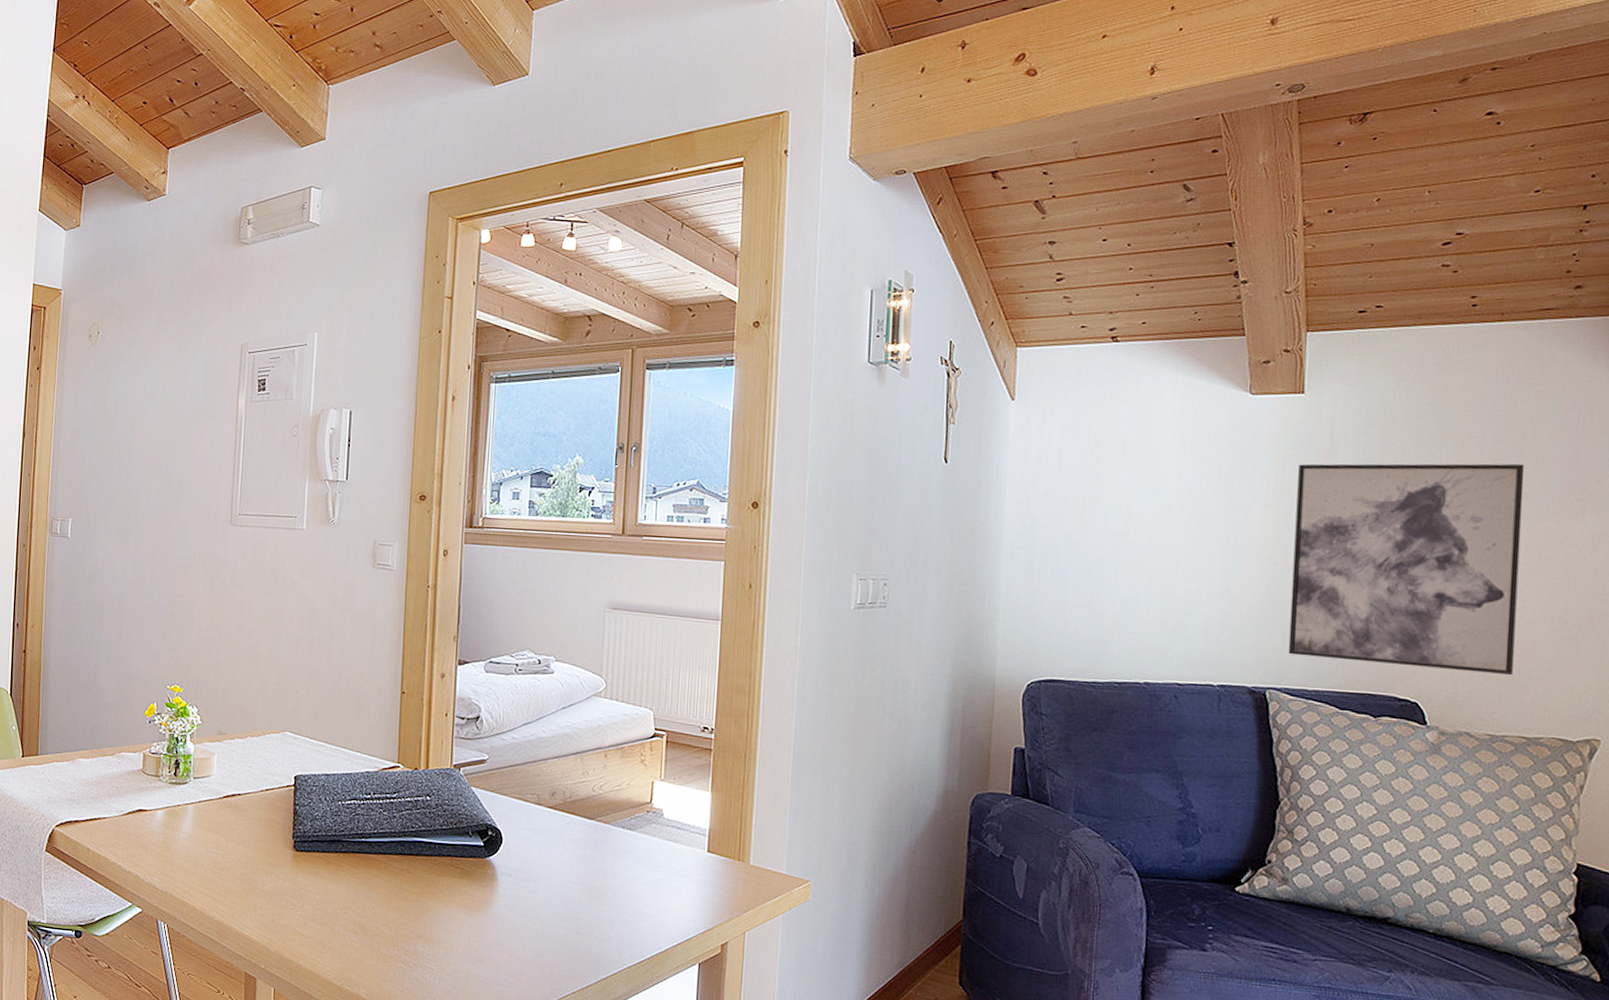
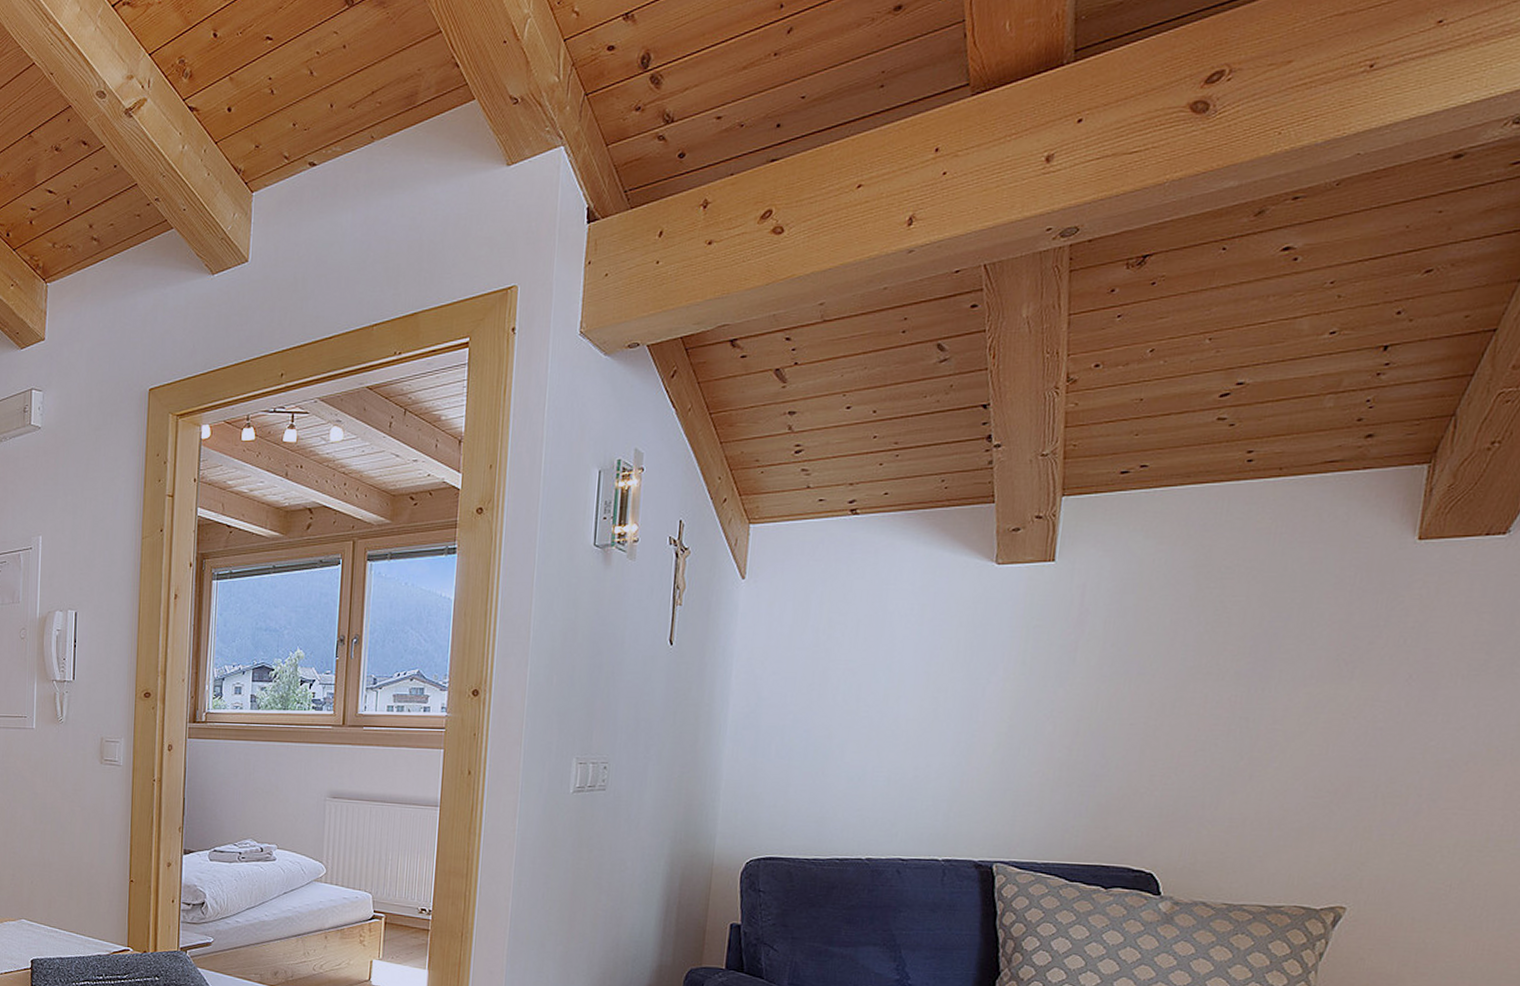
wall art: present [1288,463,1525,676] -> none [1018,627,1291,845]

